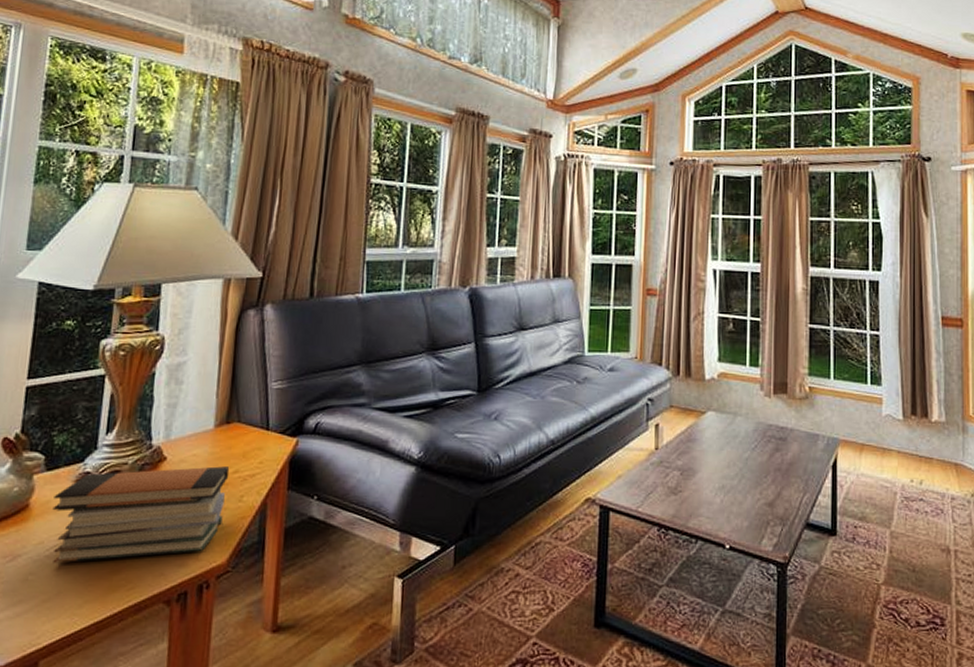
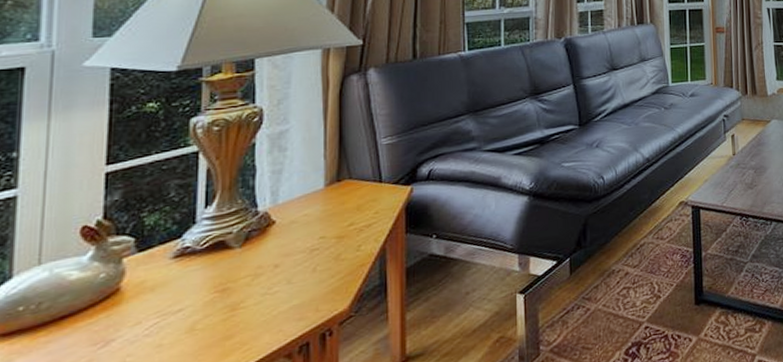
book stack: present [52,466,230,563] -> none [149,221,344,341]

